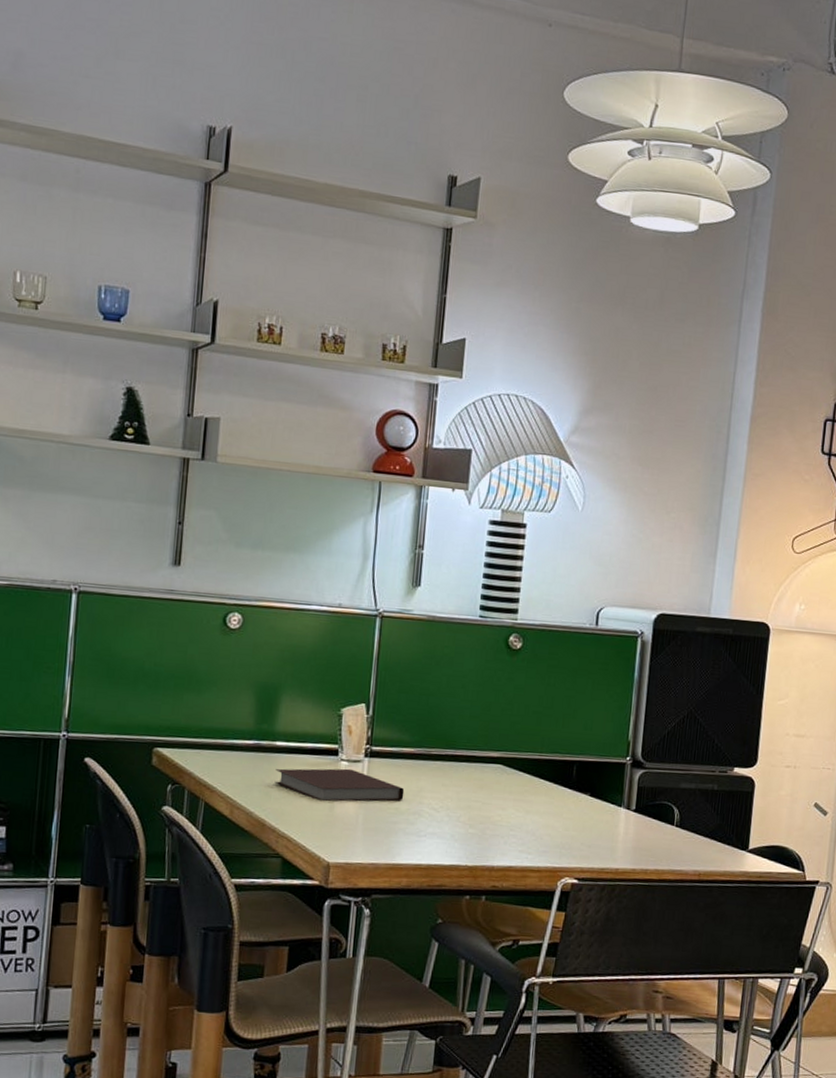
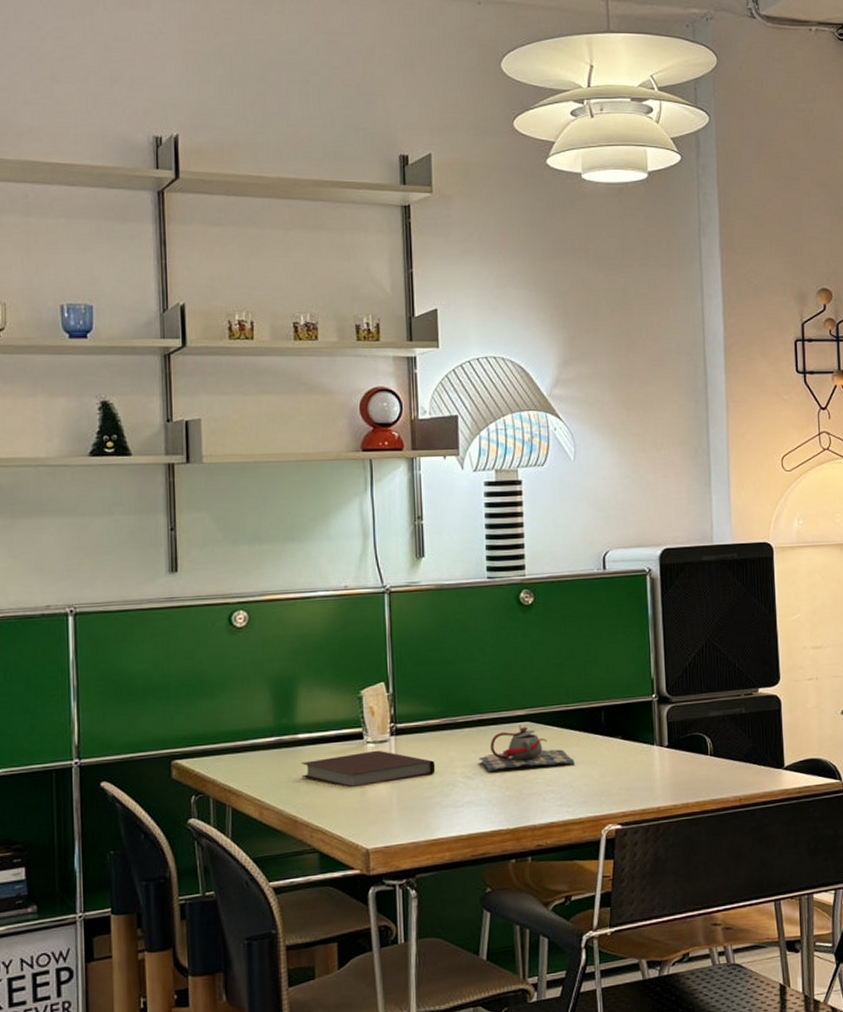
teapot: none [447,766,542,814] -> present [479,725,576,772]

